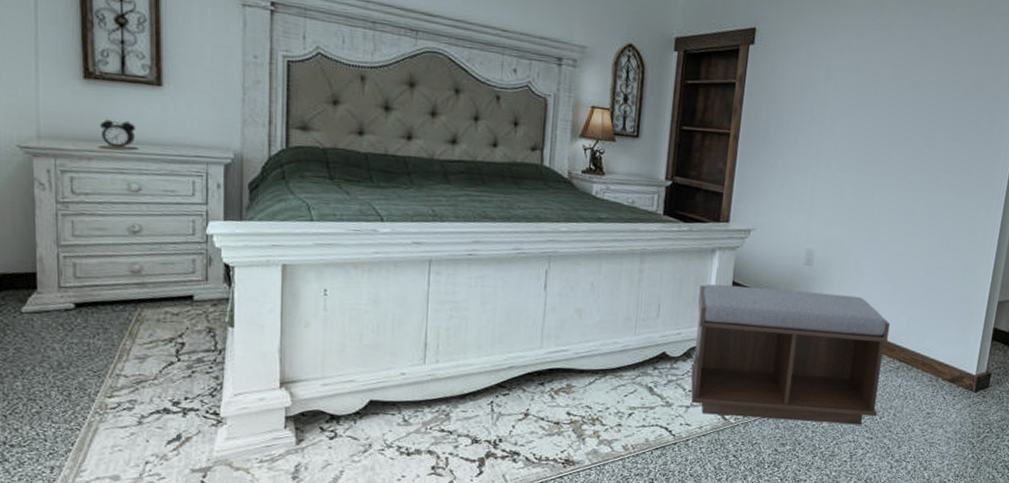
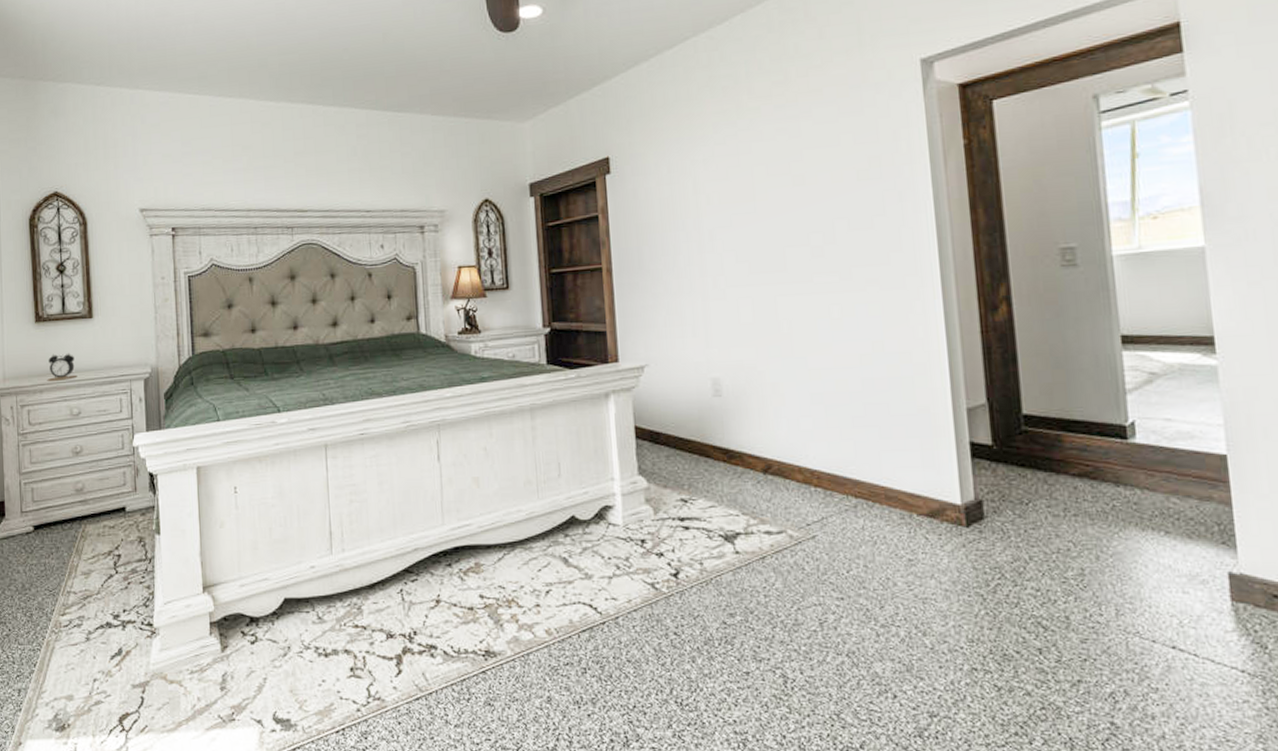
bench: present [690,284,891,425] -> none [599,424,843,585]

